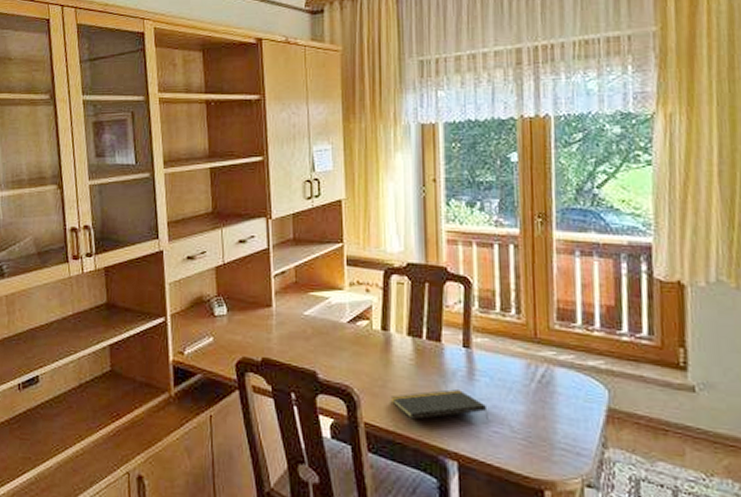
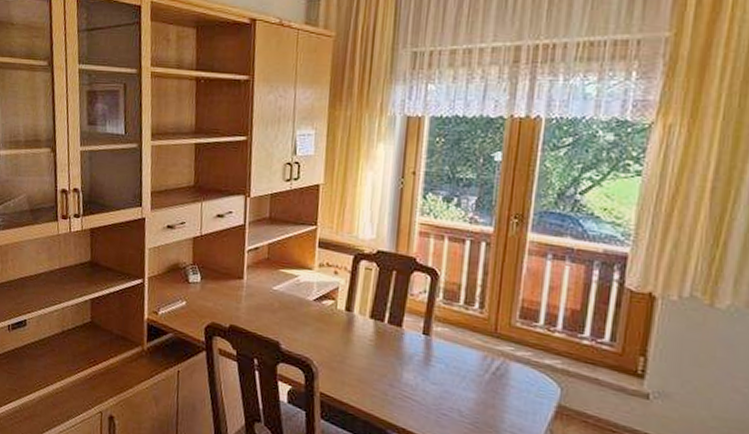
notepad: present [390,389,488,421] -> none [347,371,440,404]

